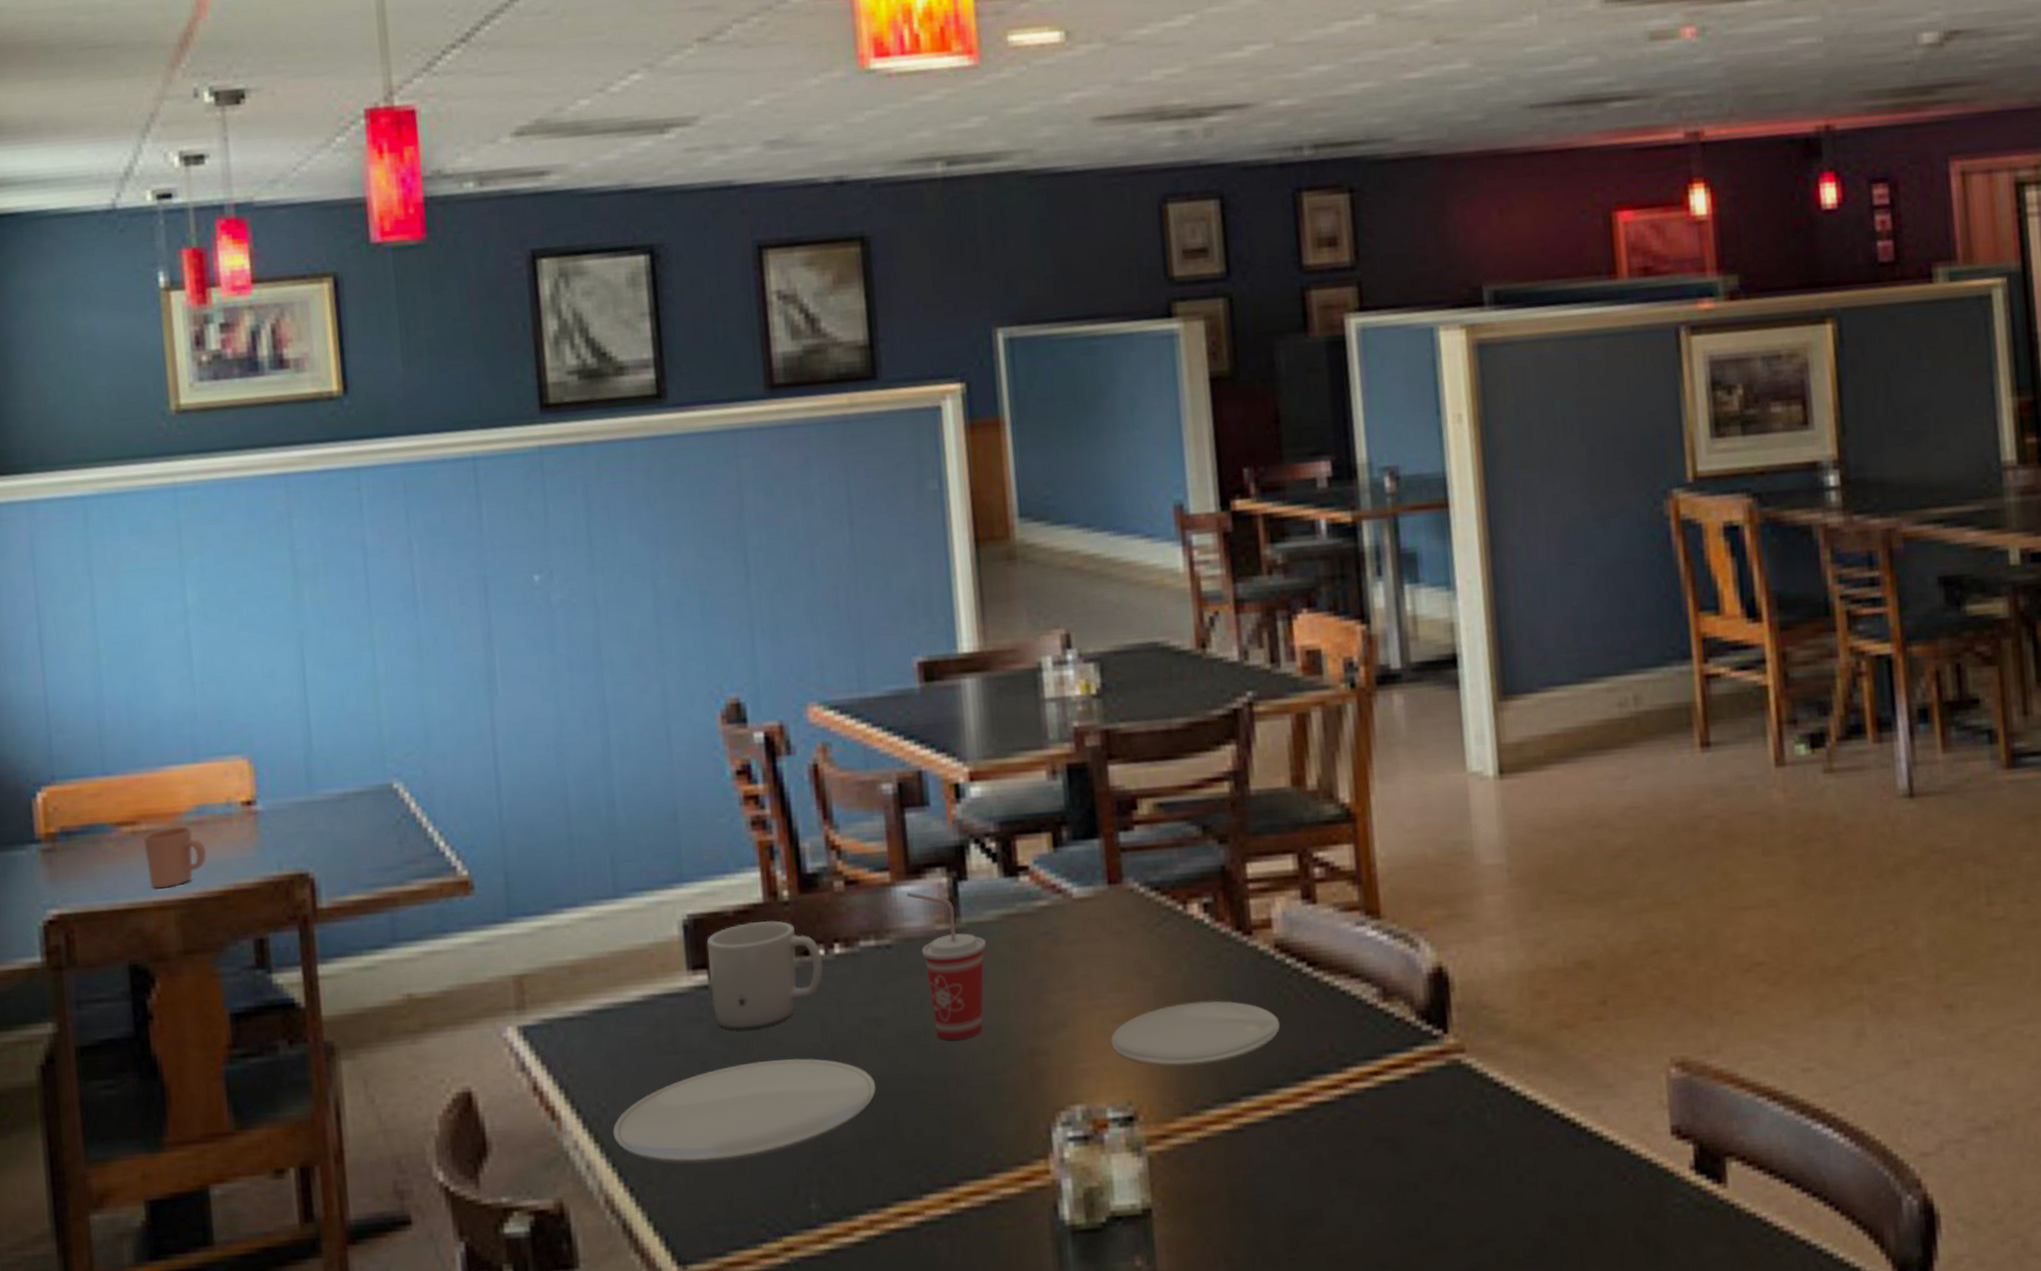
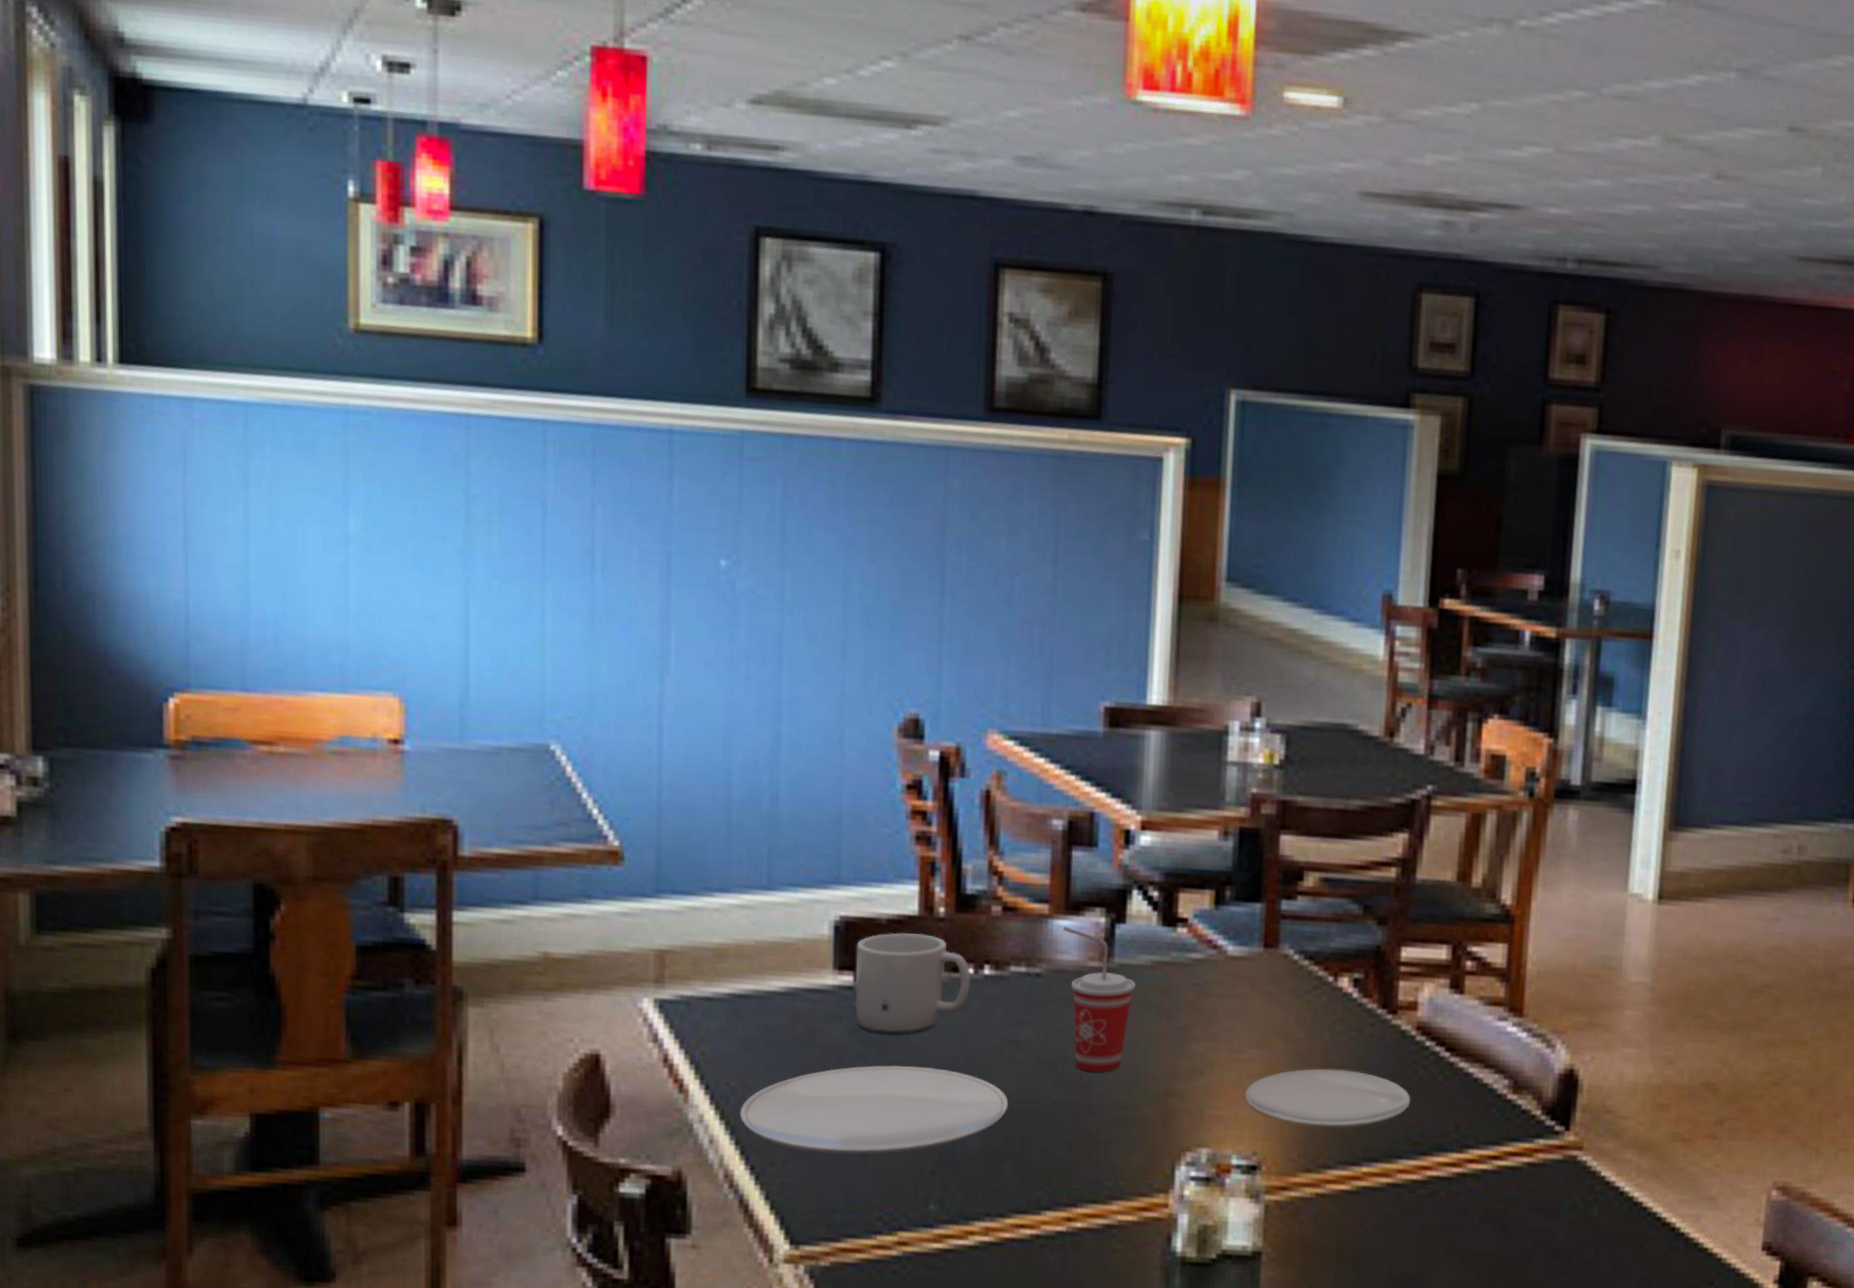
mug: present [142,826,207,888] -> none [279,753,347,812]

